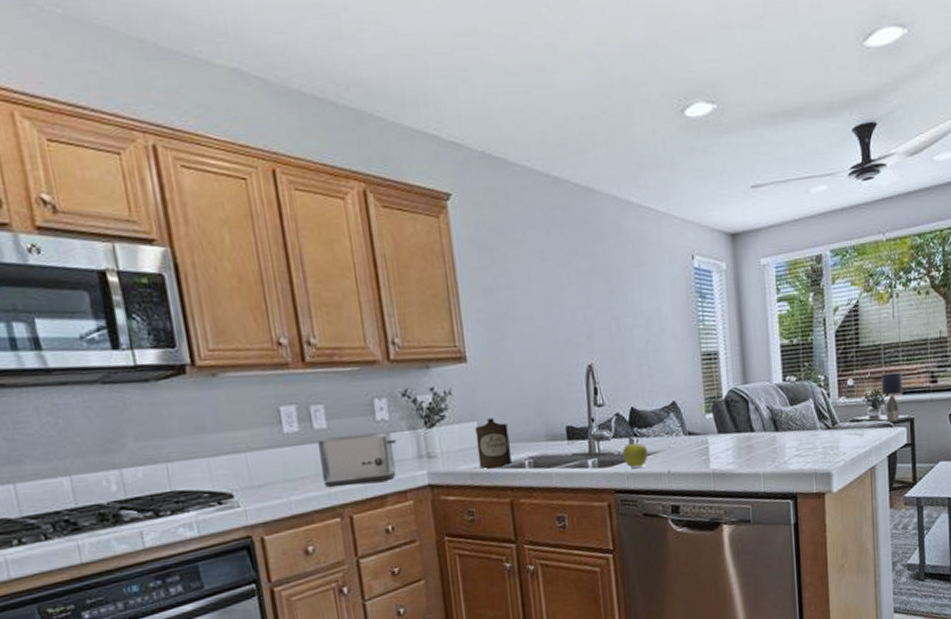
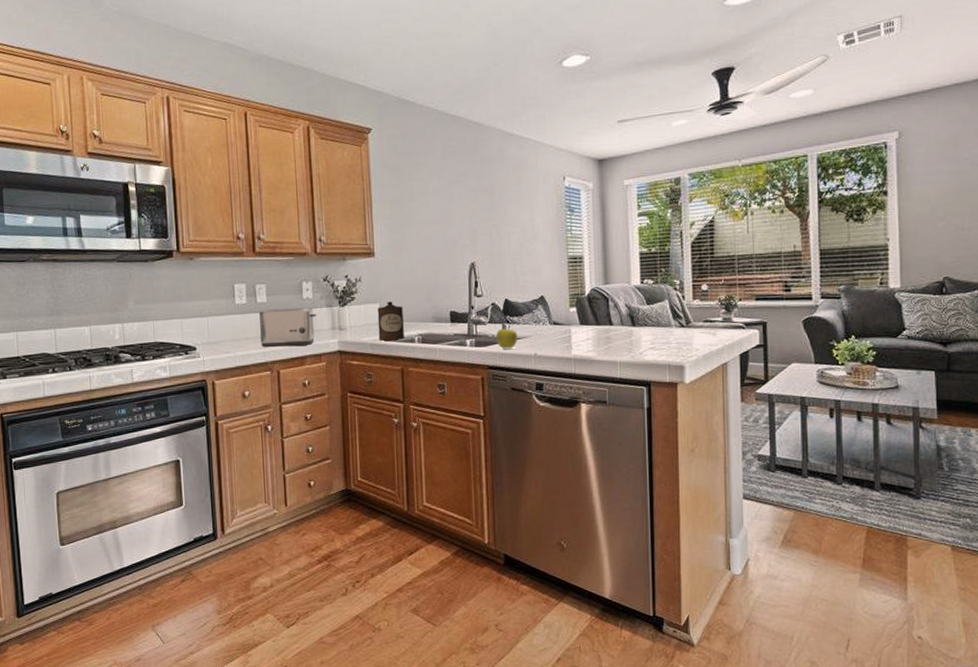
table lamp: present [881,372,902,423] -> none [734,281,755,325]

